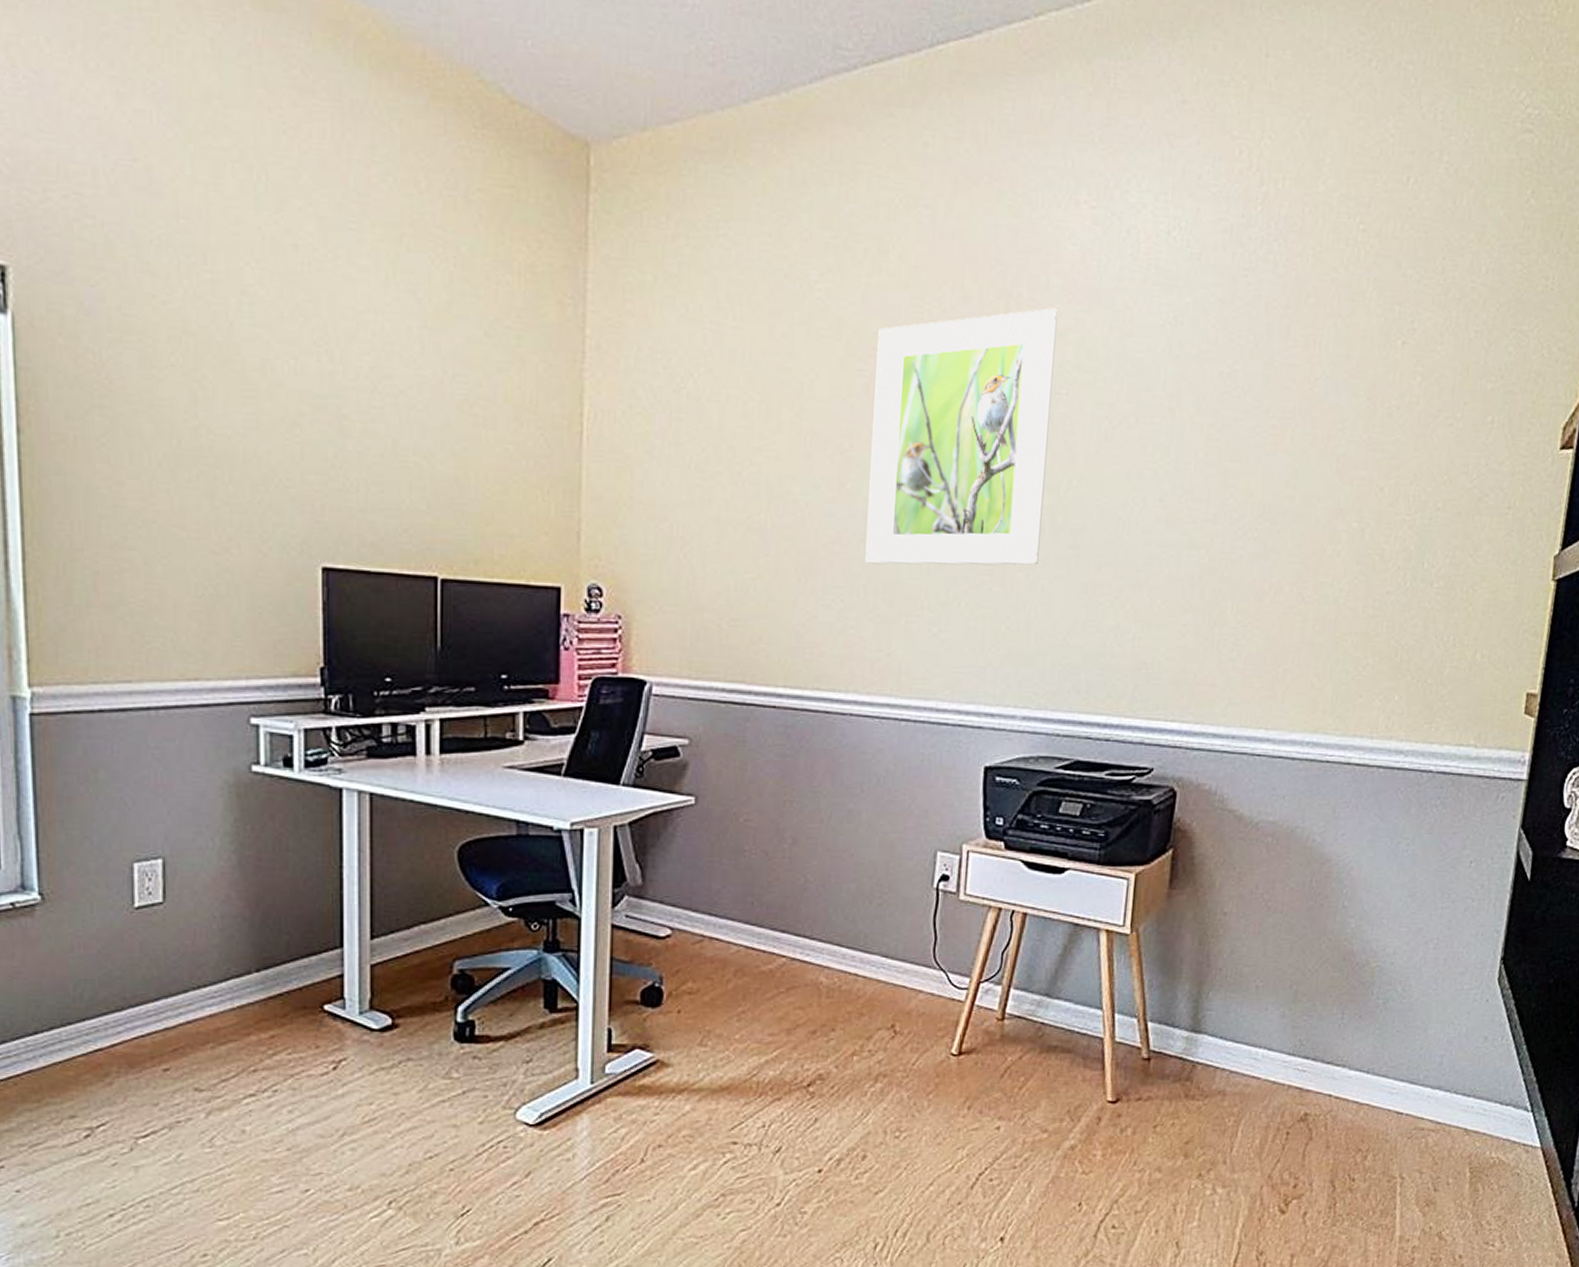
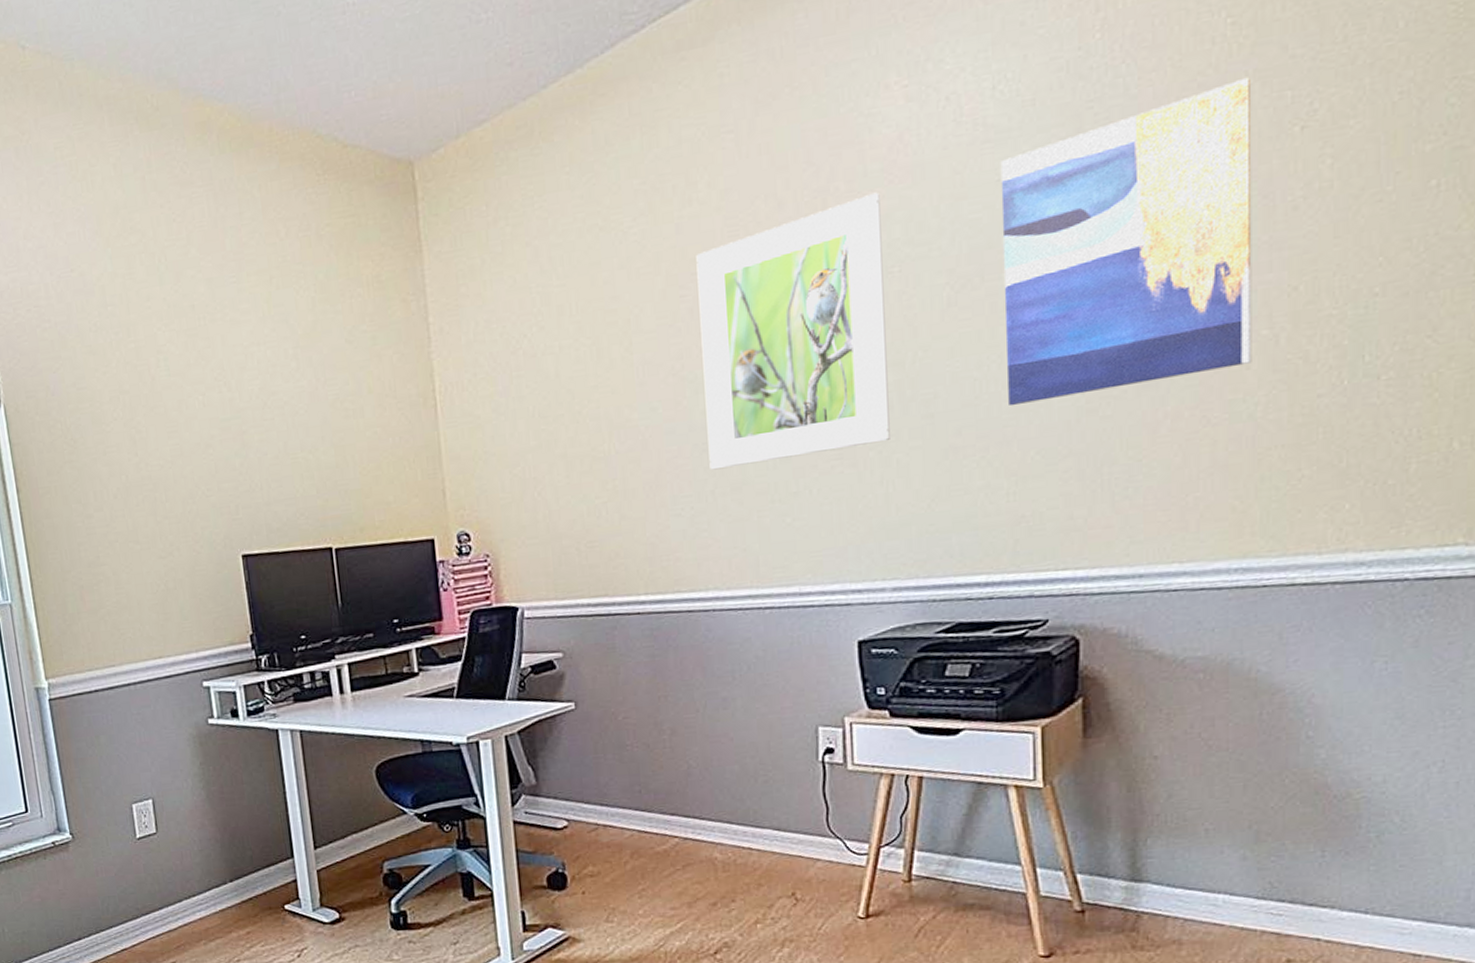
wall art: none [1145,283,1371,552] -> present [1000,77,1252,407]

